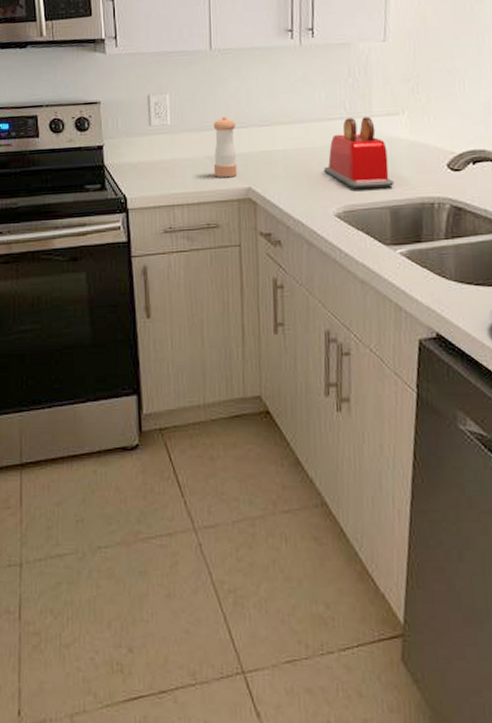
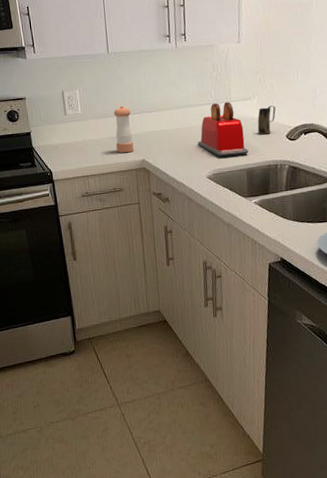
mug: none [407,124,433,162] -> present [257,105,276,135]

